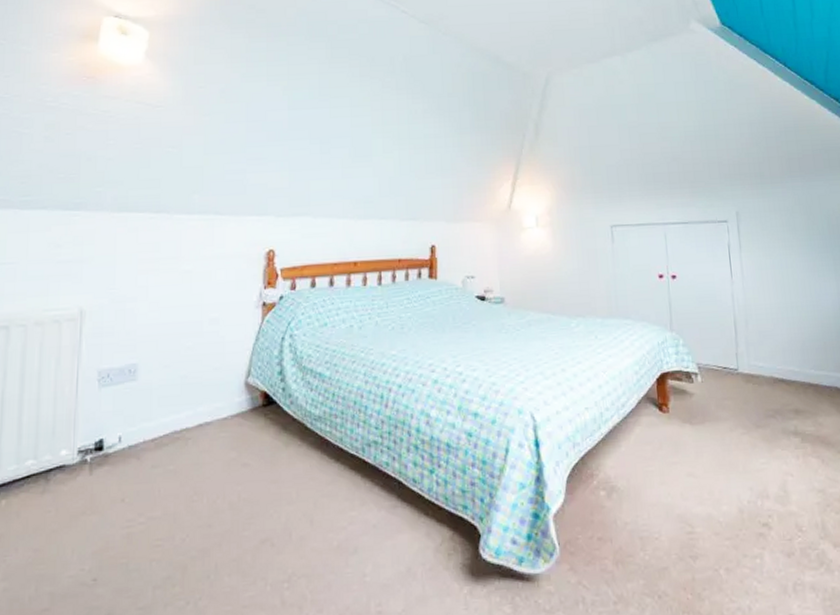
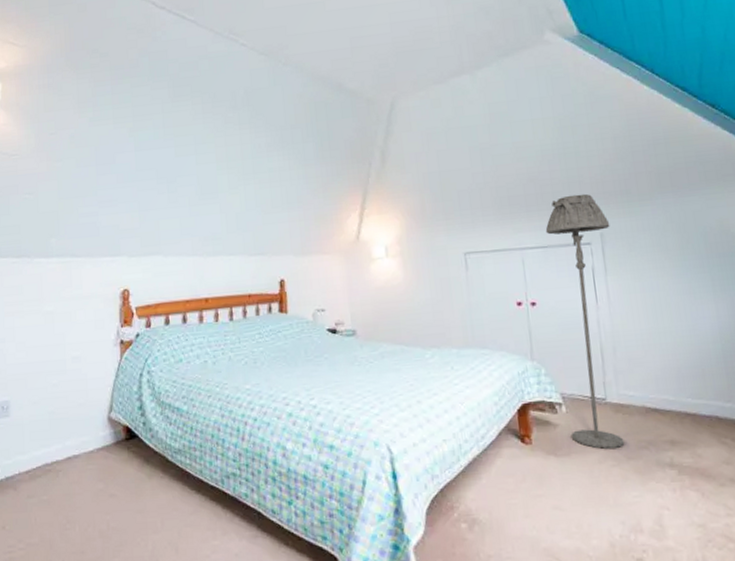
floor lamp: none [686,174,754,417] -> present [545,193,625,449]

